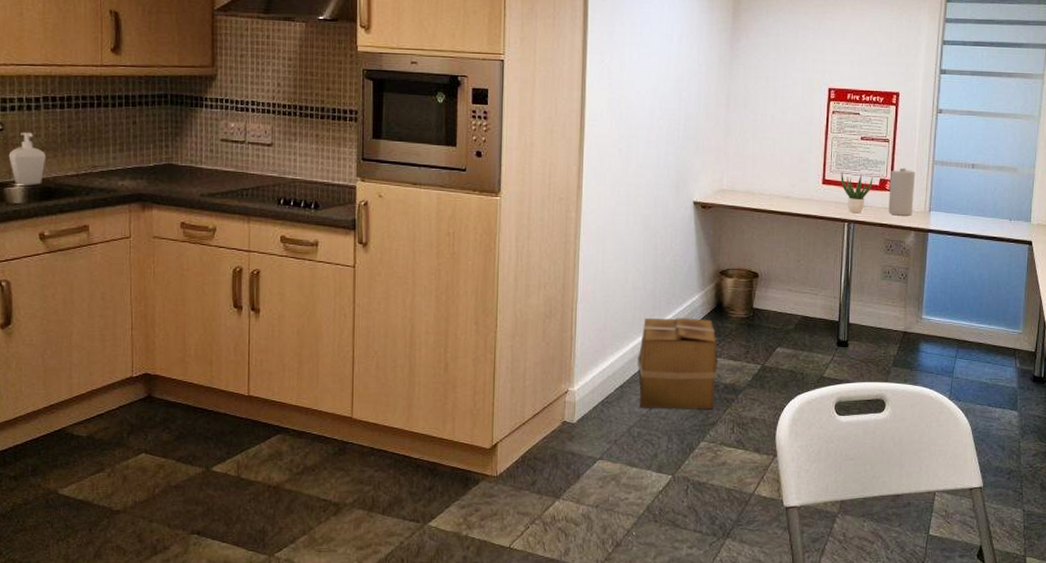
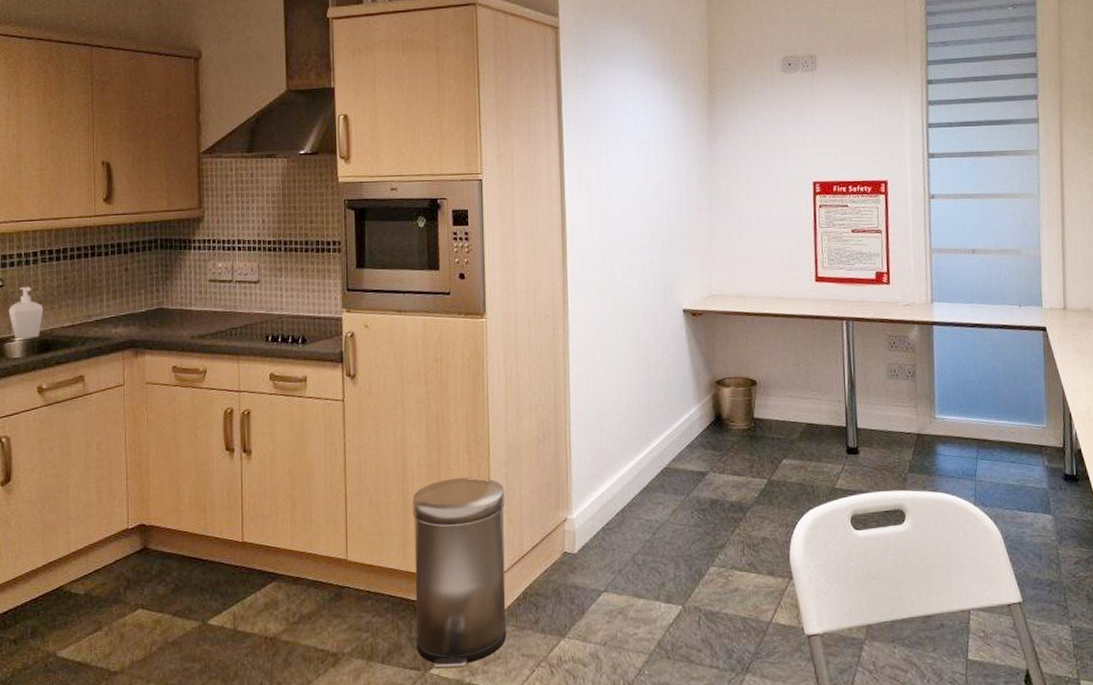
pedal bin: none [417,347,510,522] -> present [412,477,507,669]
cardboard box: present [637,317,718,410] -> none [637,433,722,533]
potted plant: present [840,172,873,213] -> none [834,267,869,310]
paper towel holder: present [888,167,916,216] -> none [886,258,914,310]

